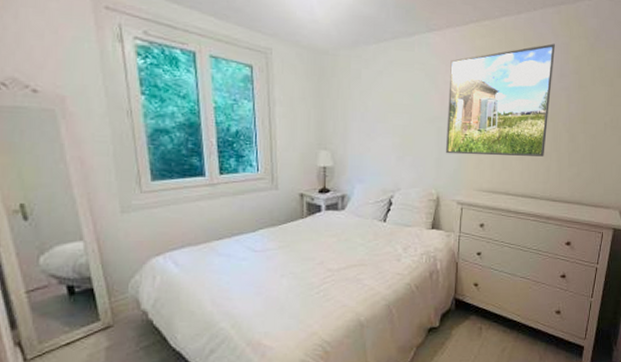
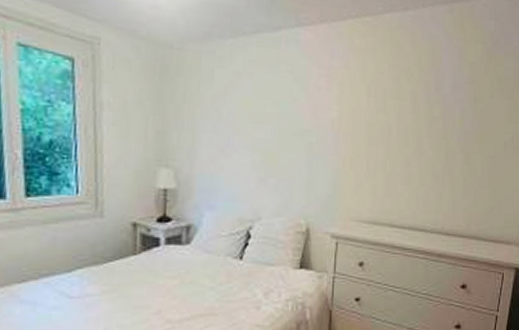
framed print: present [446,43,555,157] -> none [318,47,447,181]

